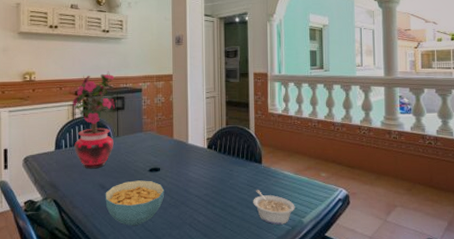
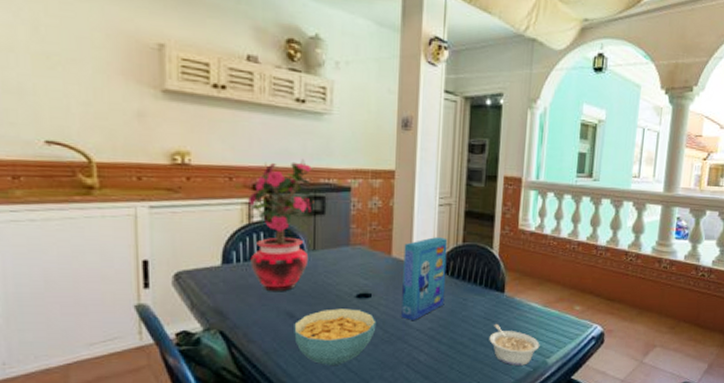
cereal box: none [182,122,215,189] -> present [401,237,448,321]

